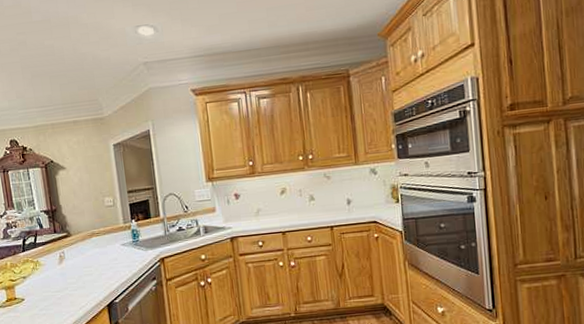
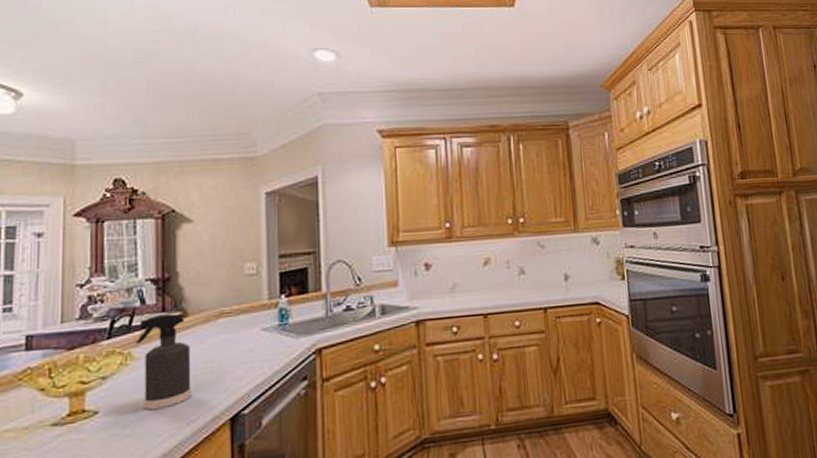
spray bottle: none [40,234,81,298] -> present [136,314,191,410]

